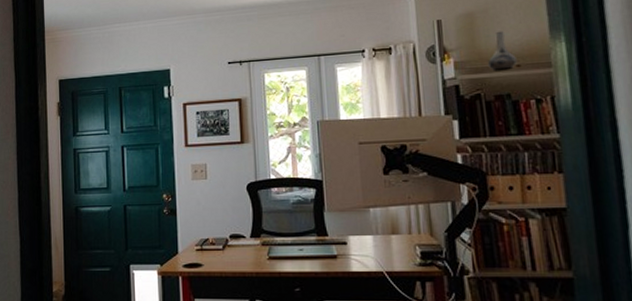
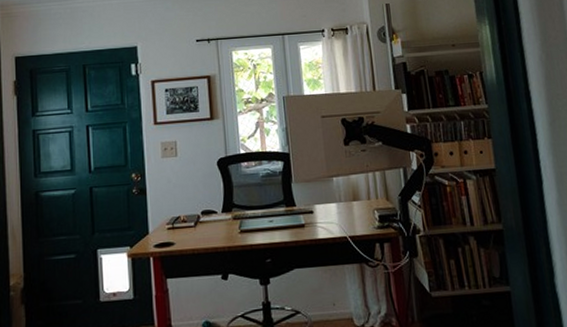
decorative vase: present [487,31,518,72] -> none [428,14,453,50]

